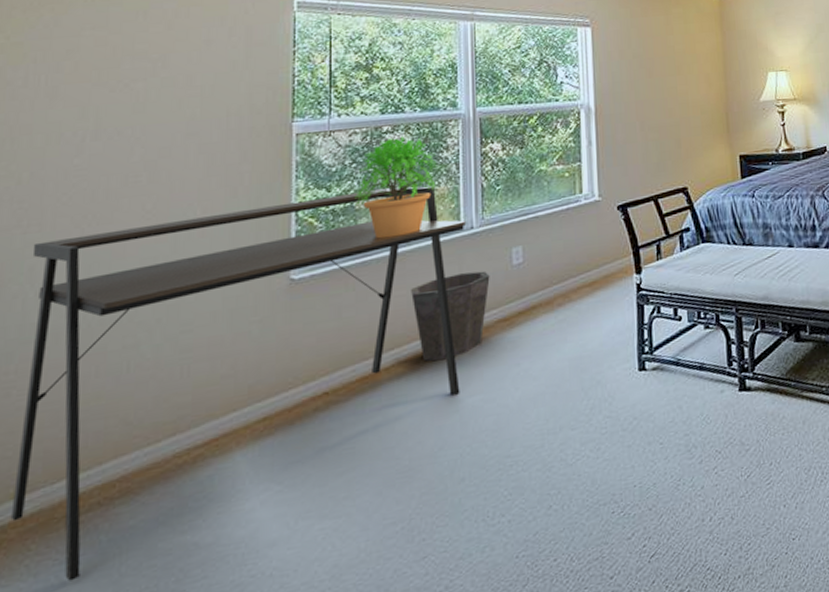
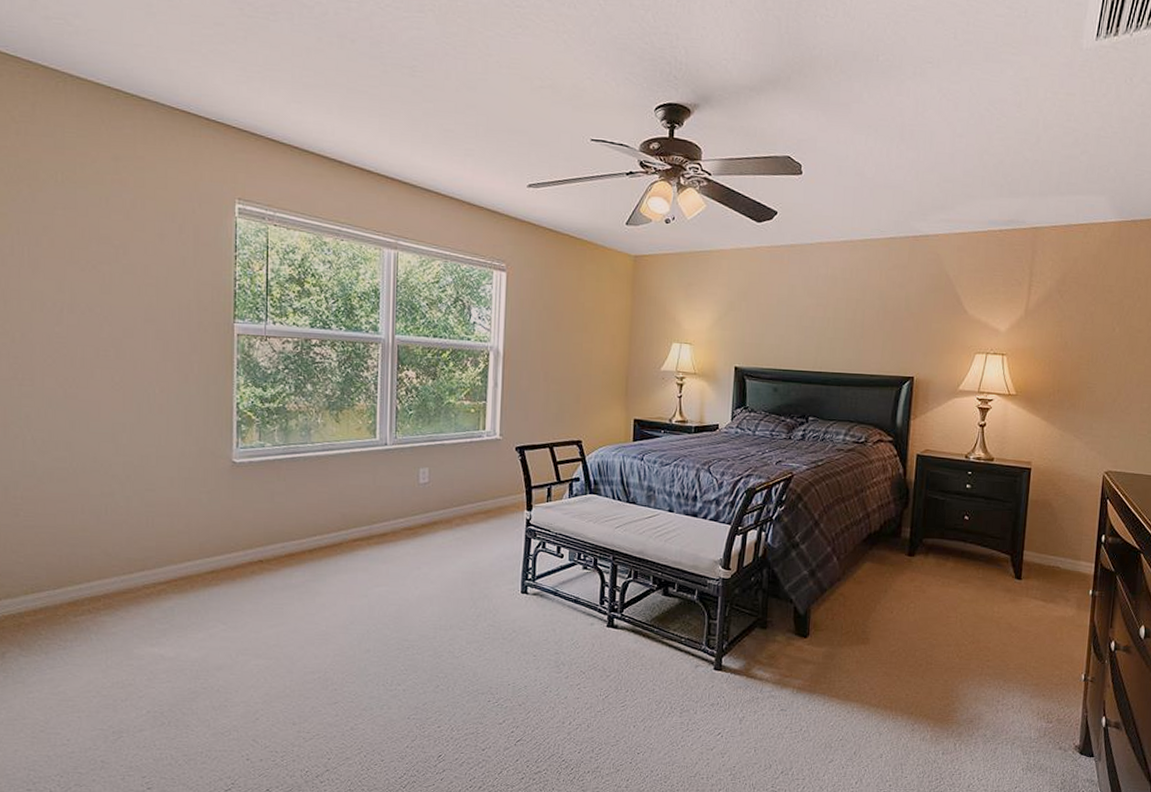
desk: present [10,186,466,582] -> none [25,395,381,663]
potted plant: present [355,136,437,239] -> none [287,351,358,441]
waste bin: present [411,271,490,361] -> none [332,482,399,553]

